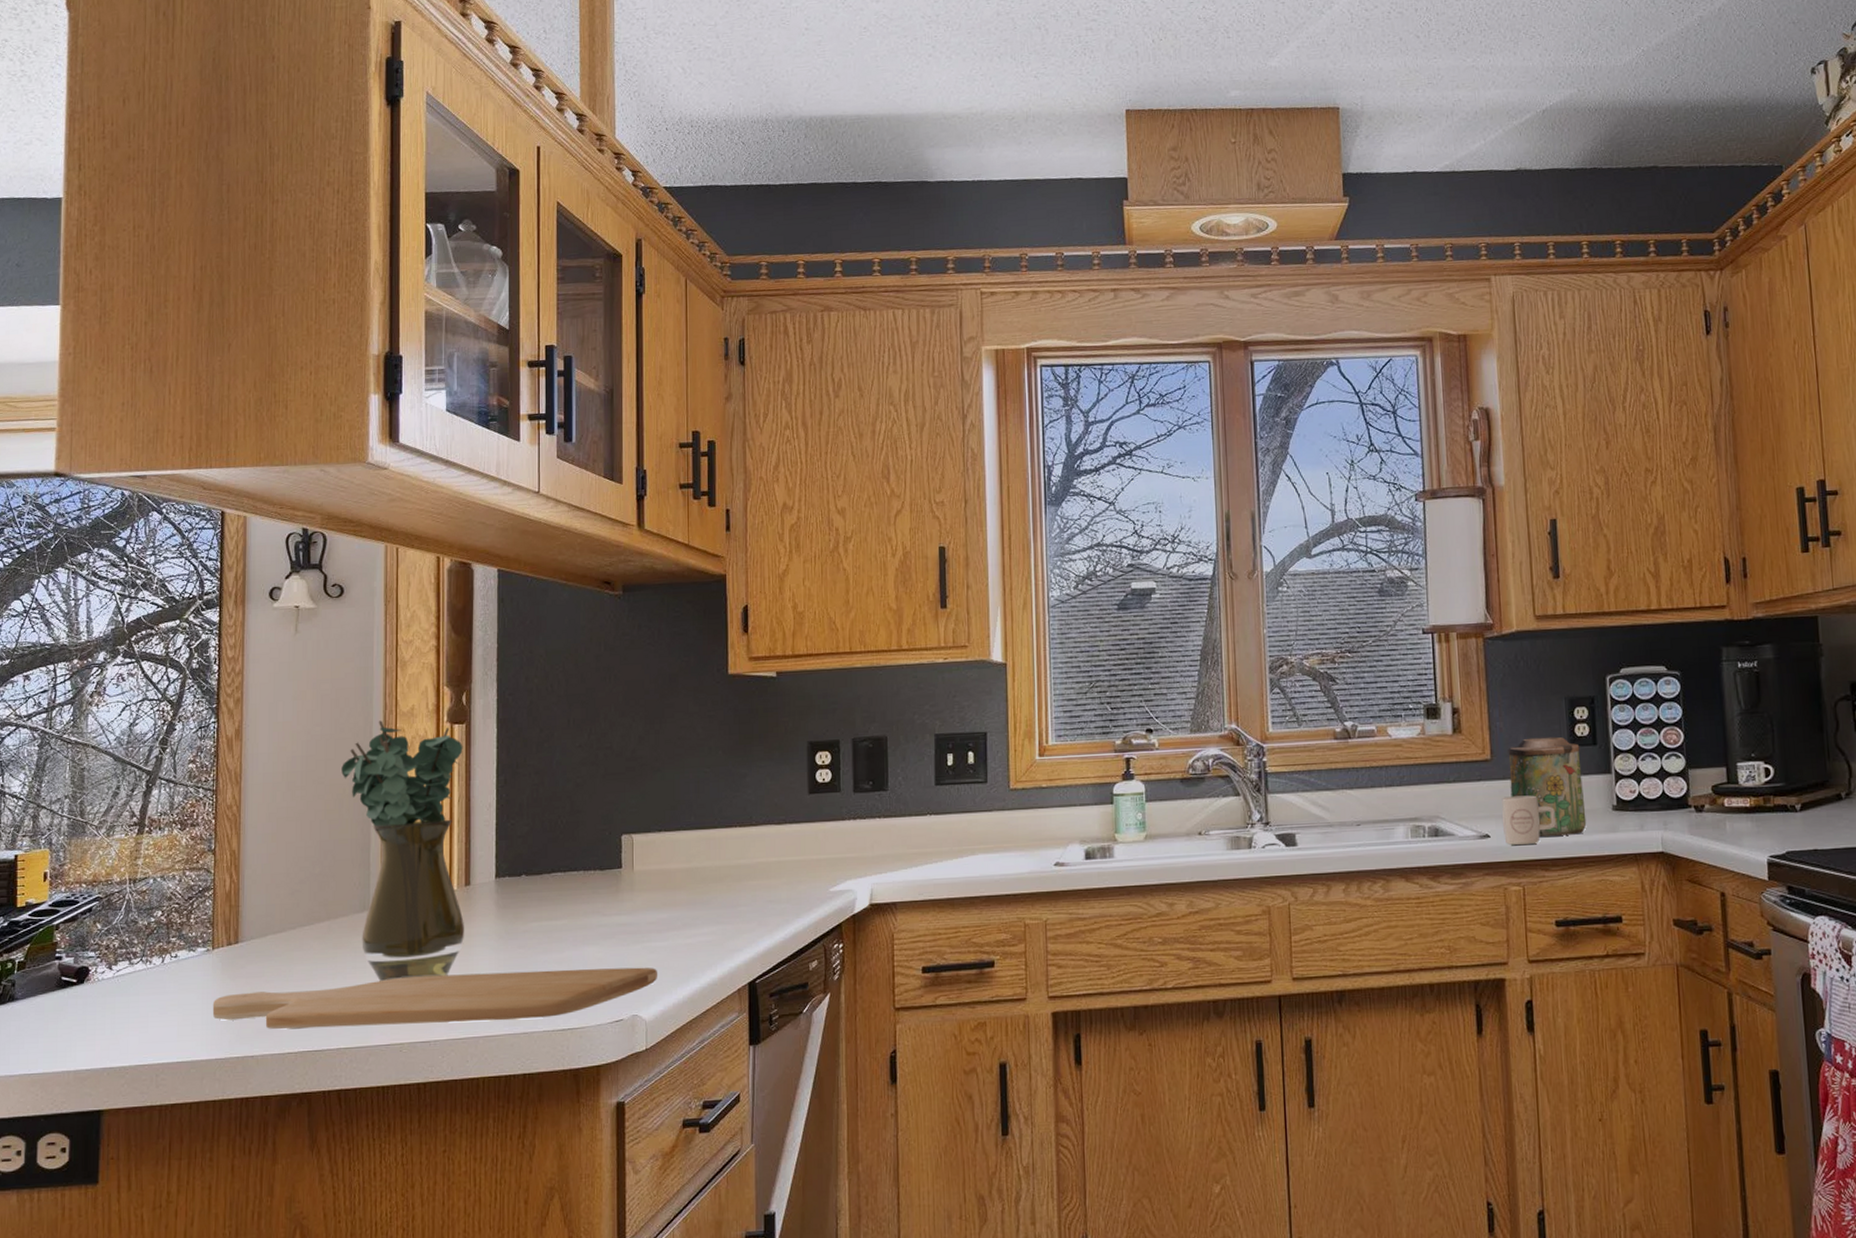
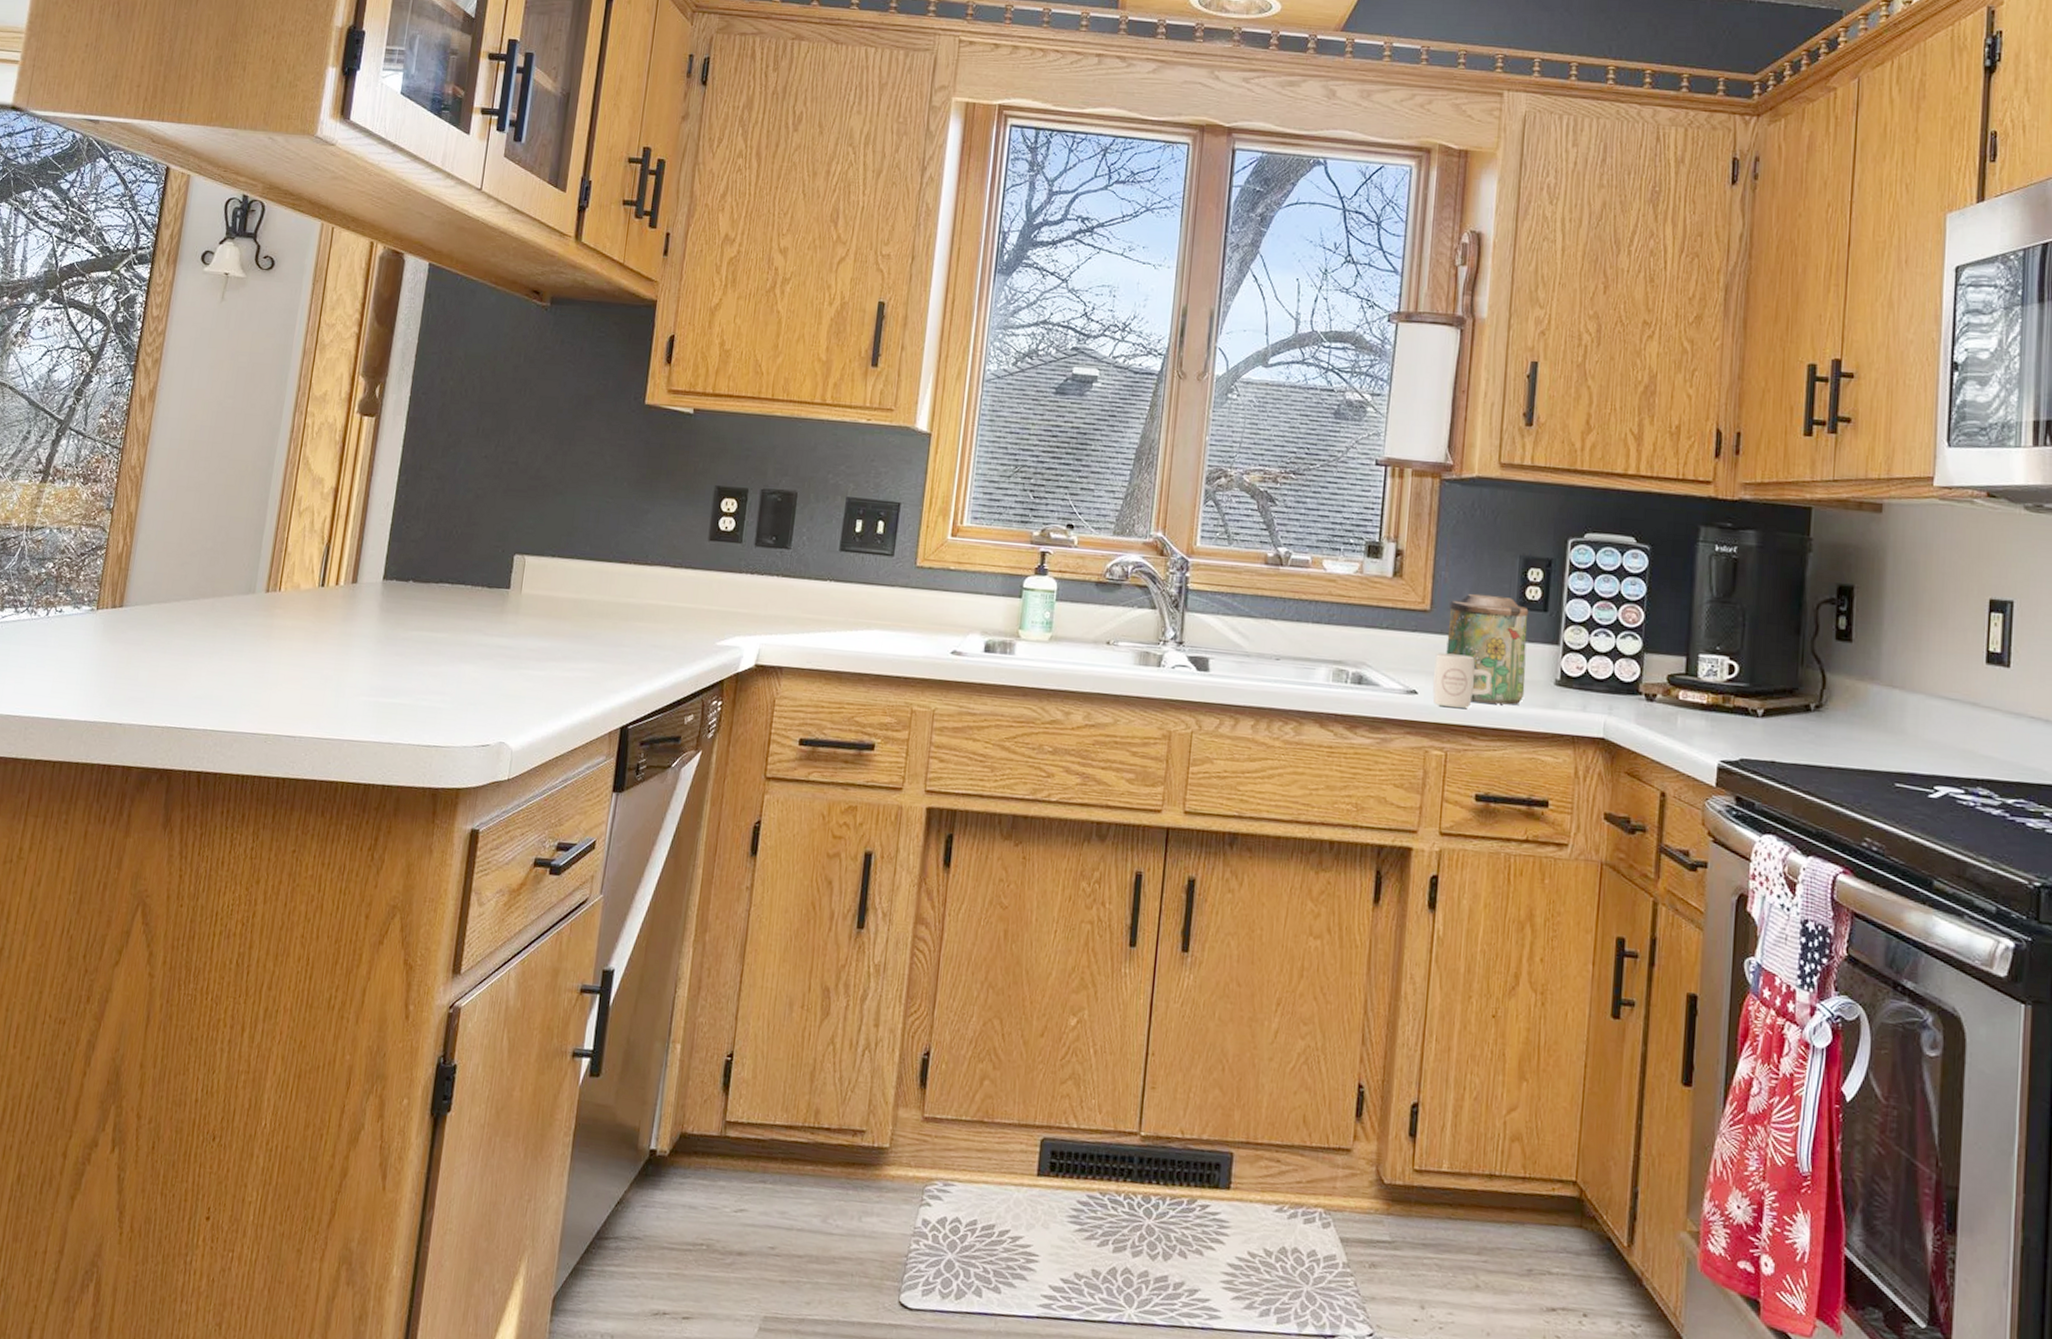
chopping board: present [212,967,658,1030] -> none [87,658,531,731]
vase: present [341,720,464,982] -> none [242,401,370,673]

